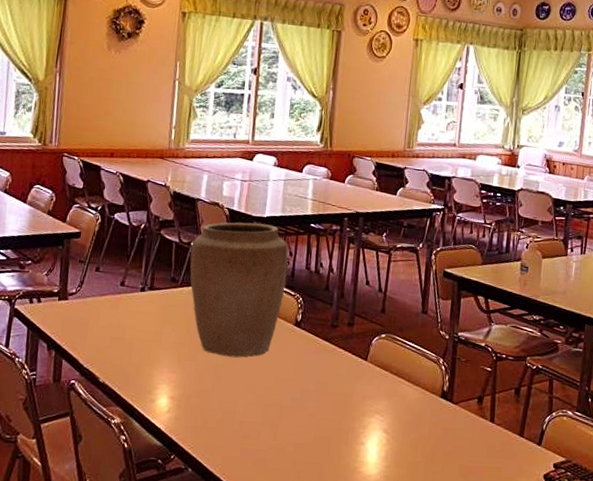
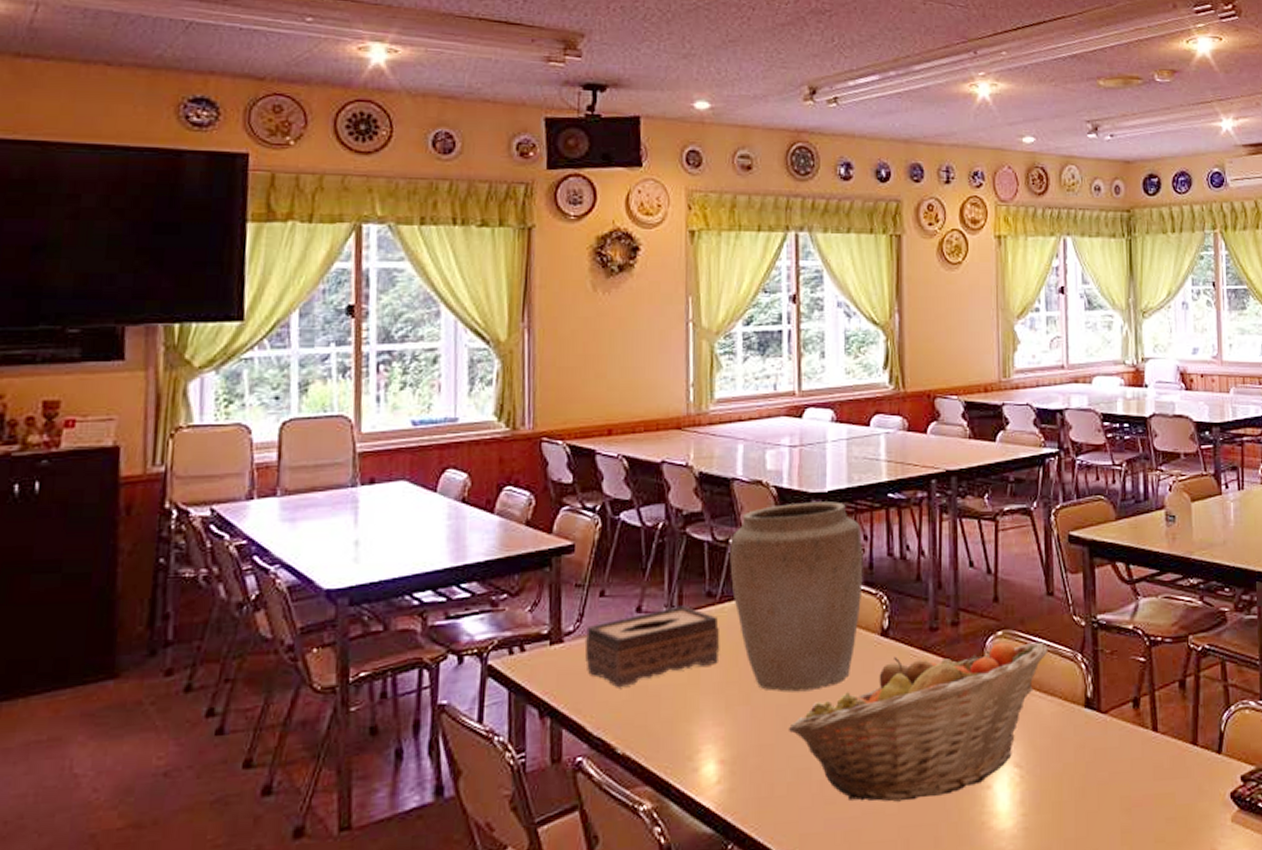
tissue box: none [82,285,179,337] -> present [584,605,720,688]
fruit basket: none [221,342,419,445] -> present [788,642,1049,802]

